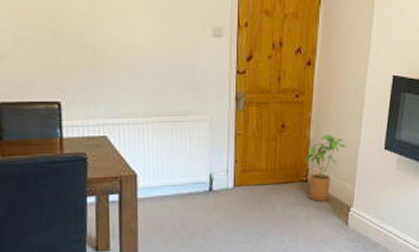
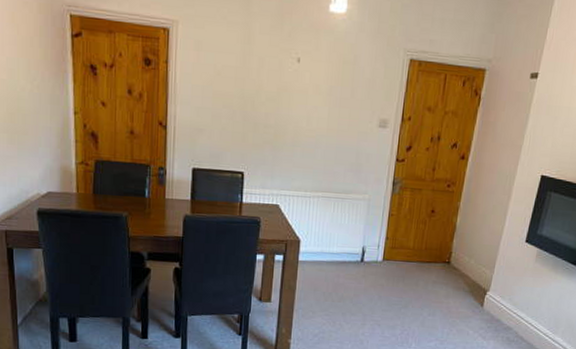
house plant: present [305,135,346,201] -> none [448,223,489,282]

